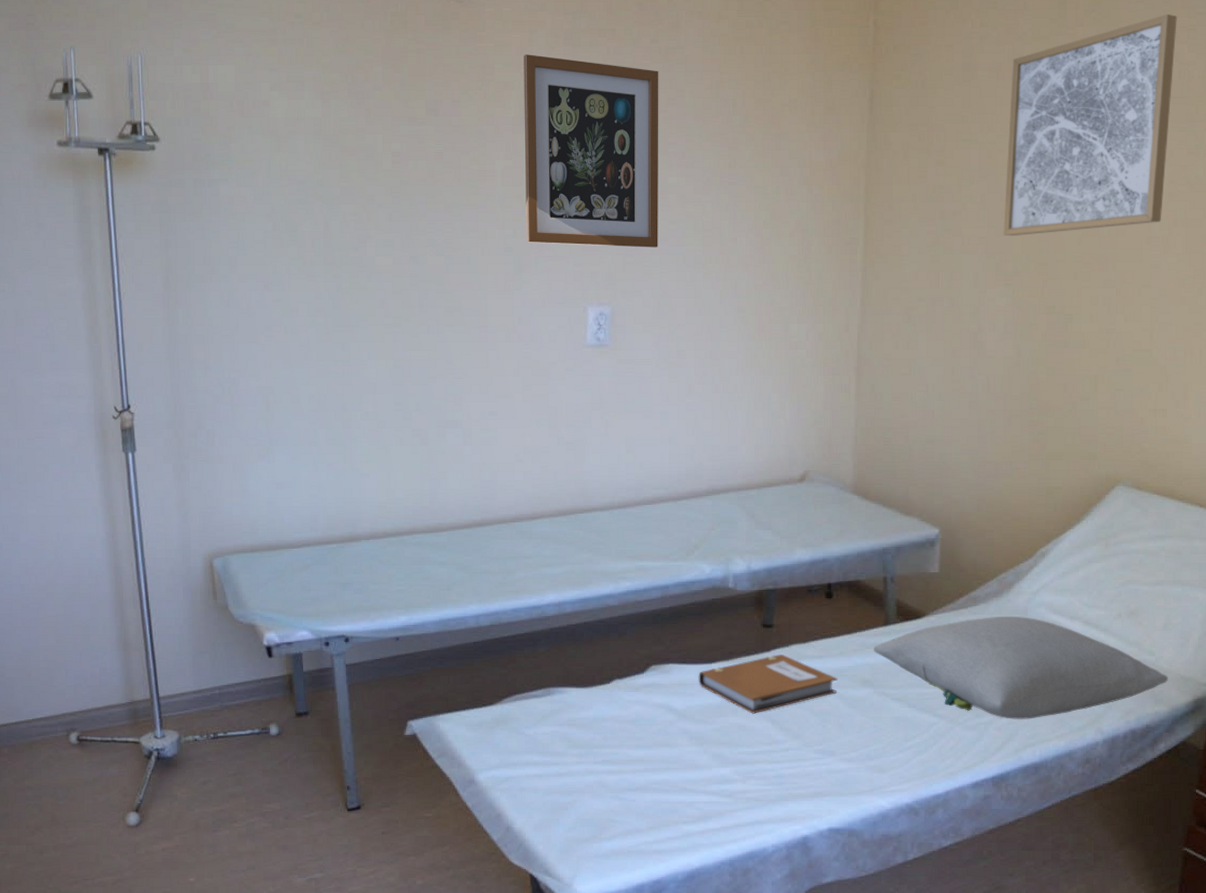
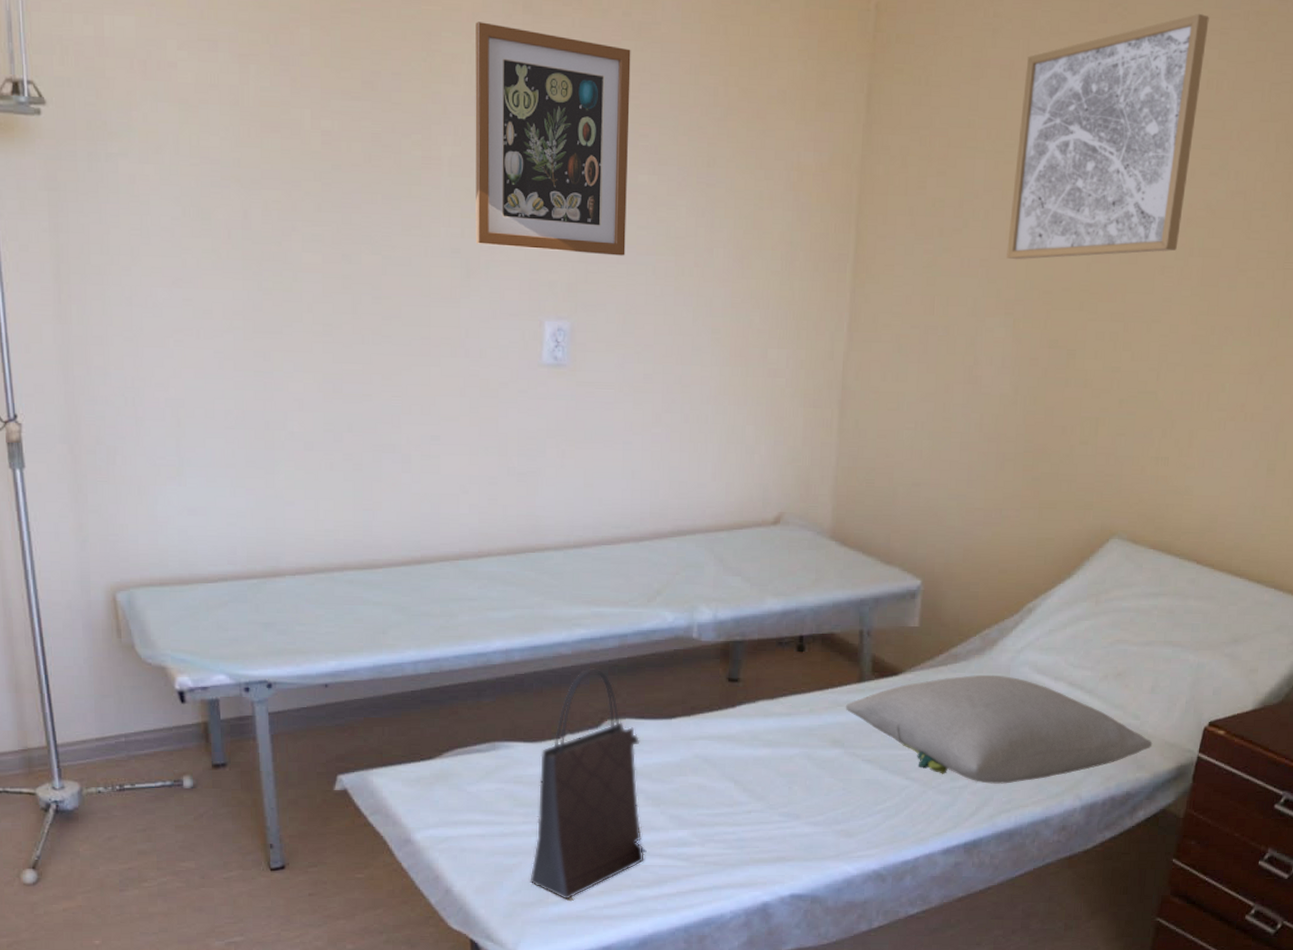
handbag: none [584,618,690,835] -> present [530,668,644,900]
notebook: present [698,653,838,714] -> none [657,710,806,774]

